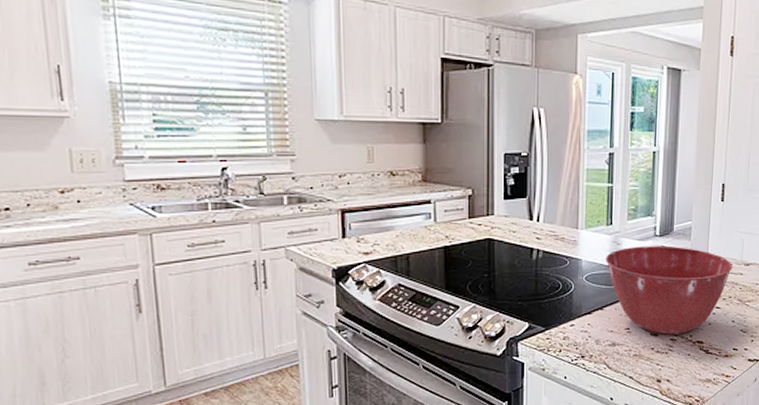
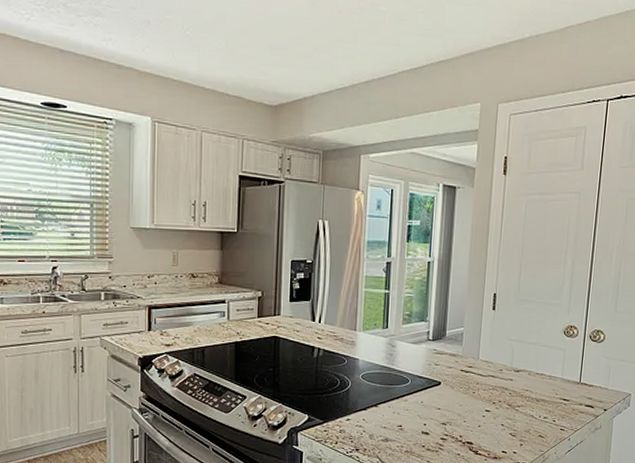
mixing bowl: present [605,245,732,335] -> none [381,349,503,434]

